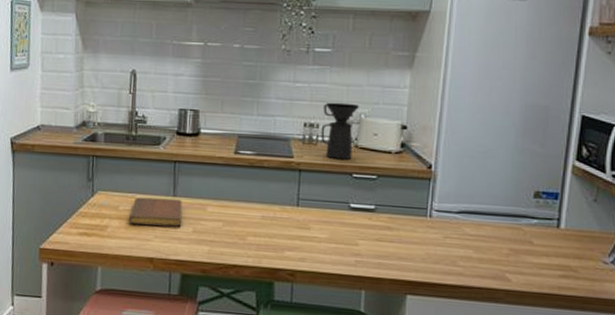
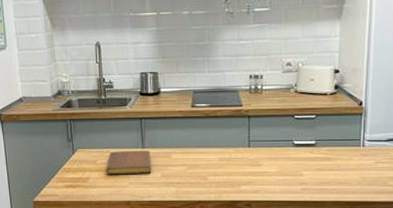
coffee maker: present [321,102,359,160] -> none [265,54,296,105]

